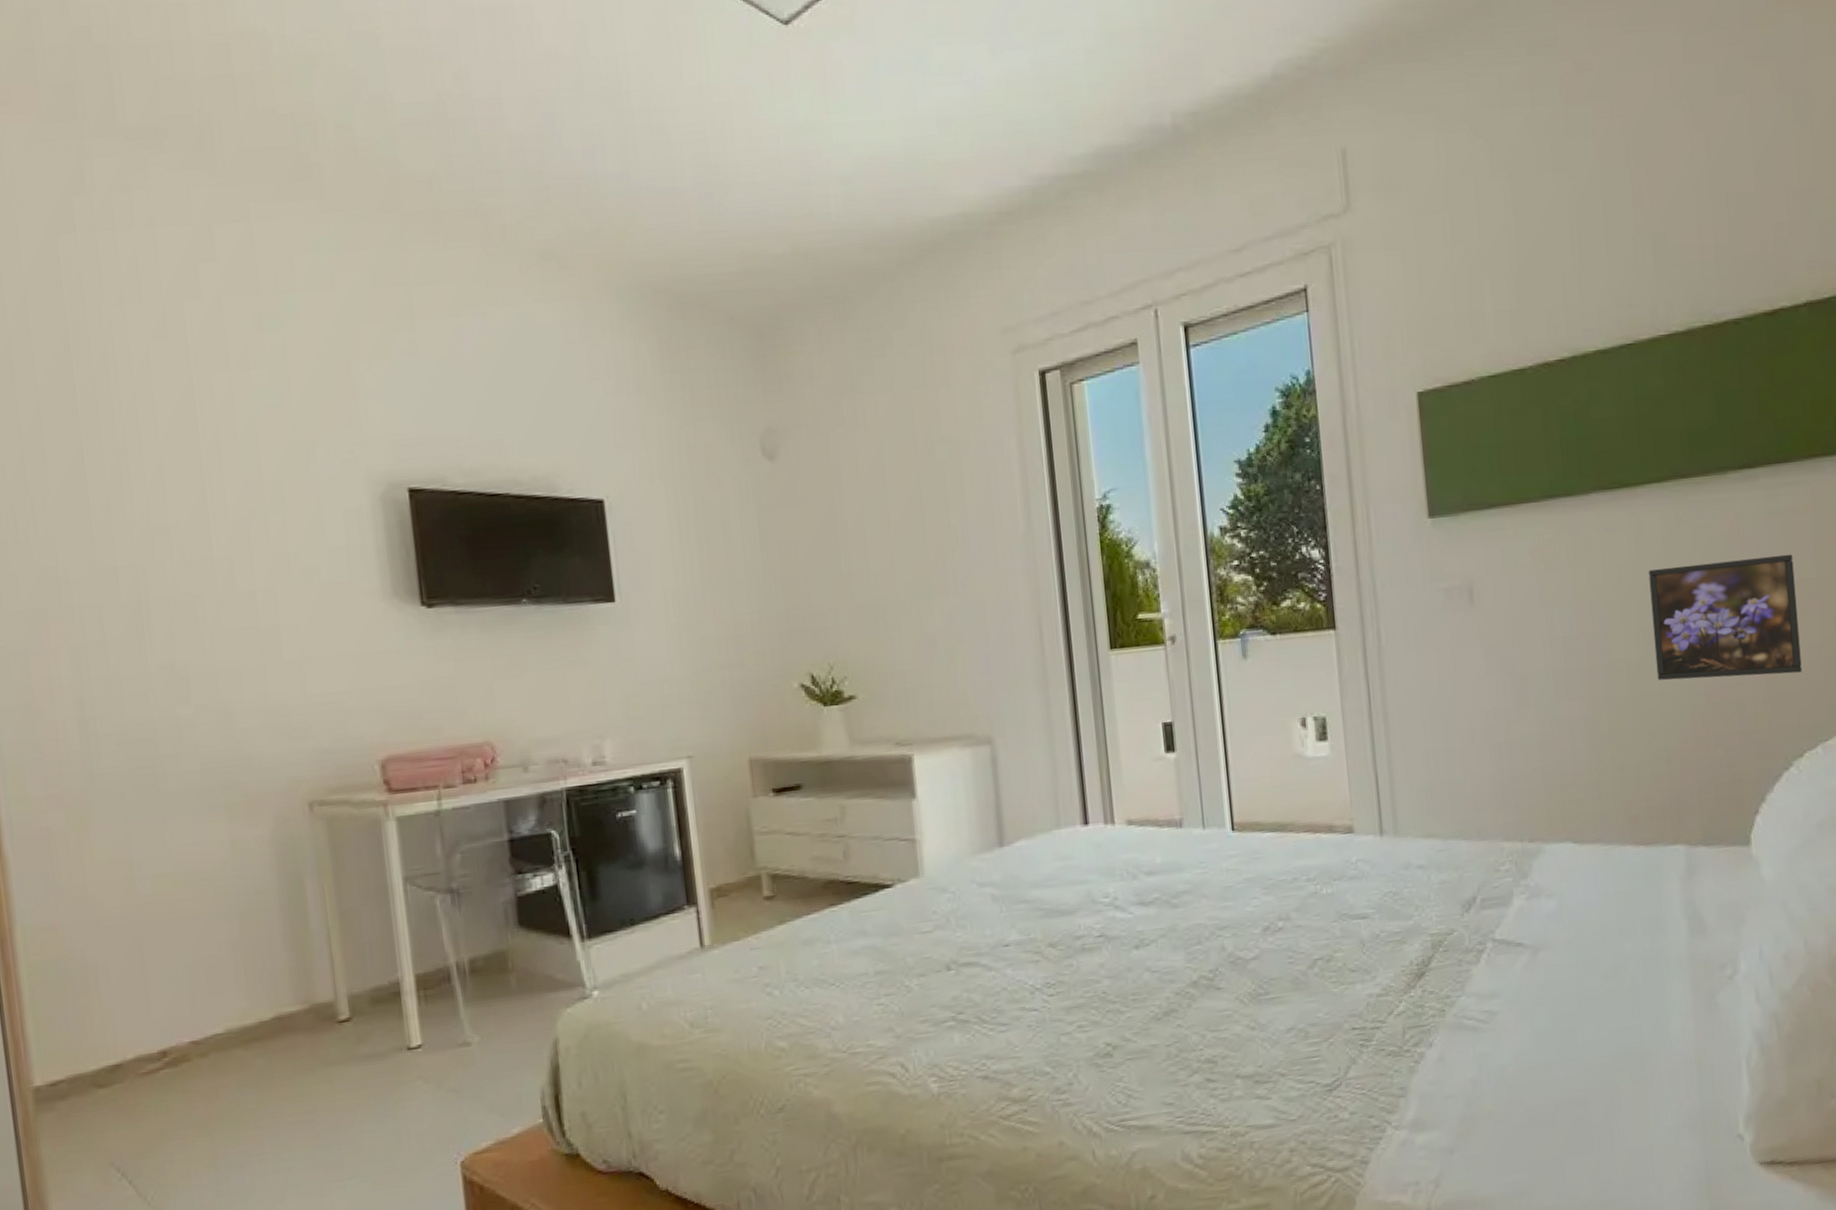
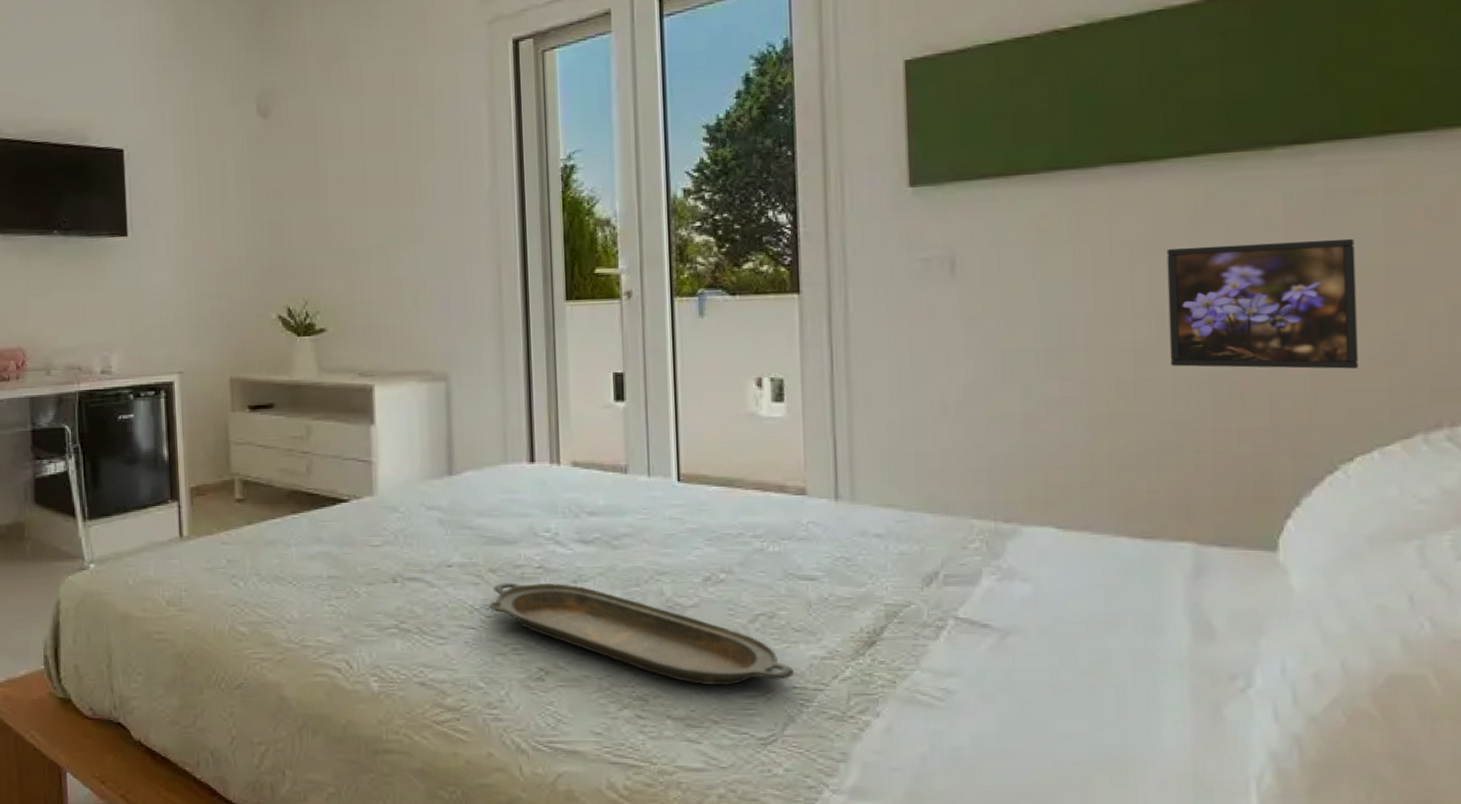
serving tray: none [1049,950,1353,1039] -> present [488,583,794,686]

